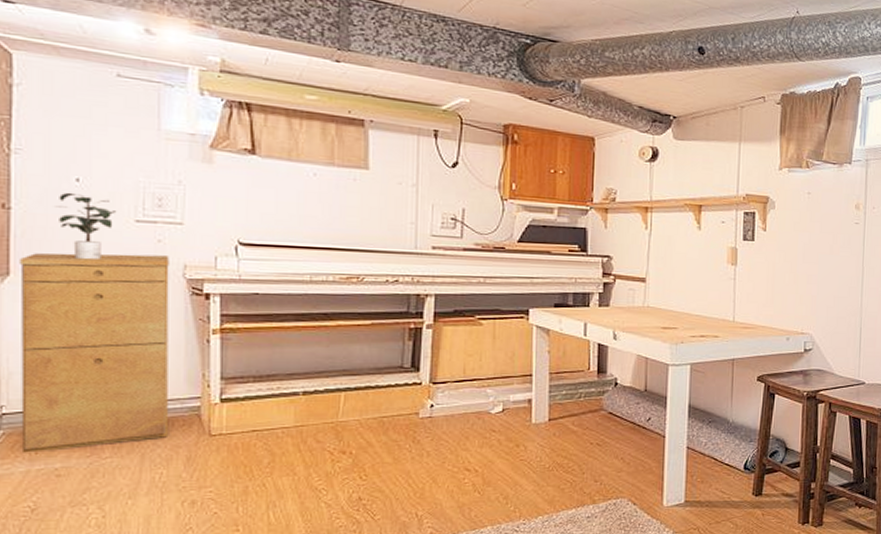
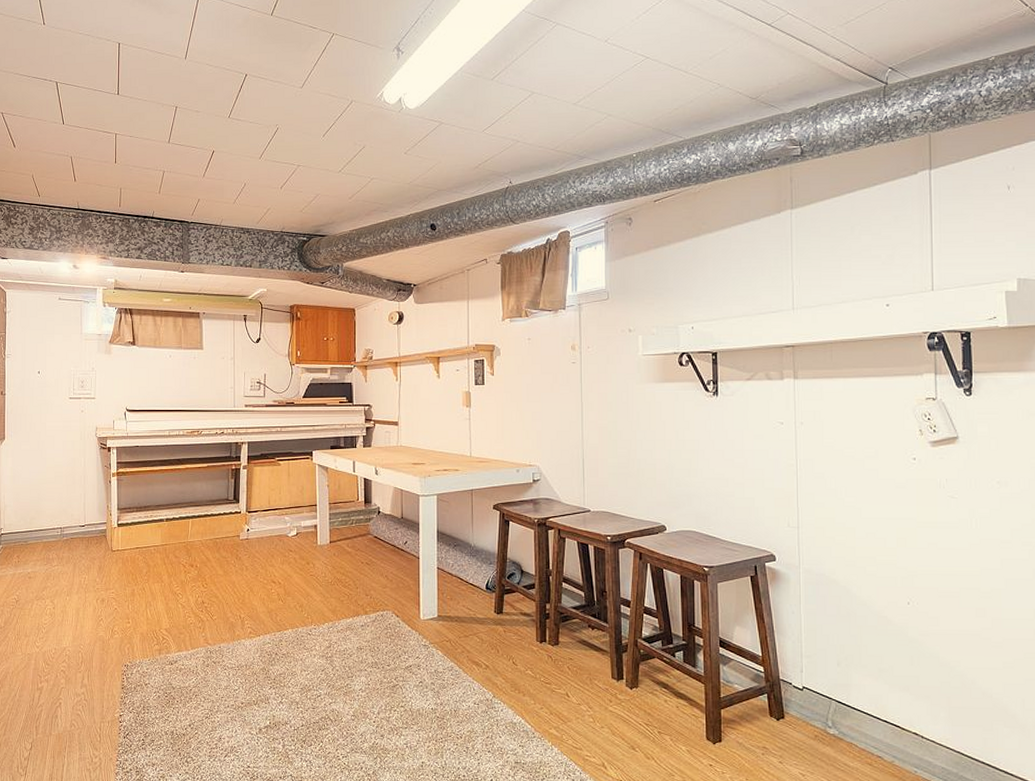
filing cabinet: present [20,253,169,453] -> none [10,421,88,561]
potted plant: present [55,192,117,260] -> none [28,381,60,427]

